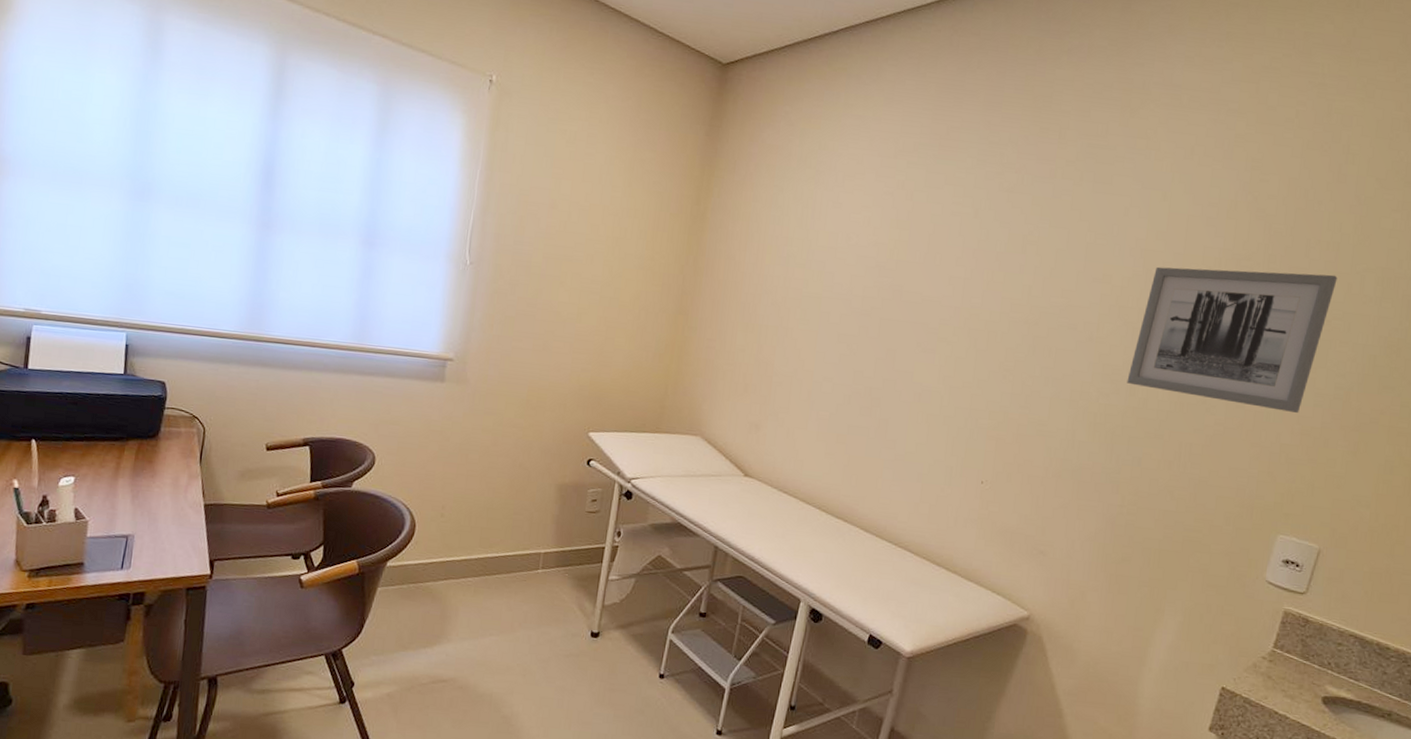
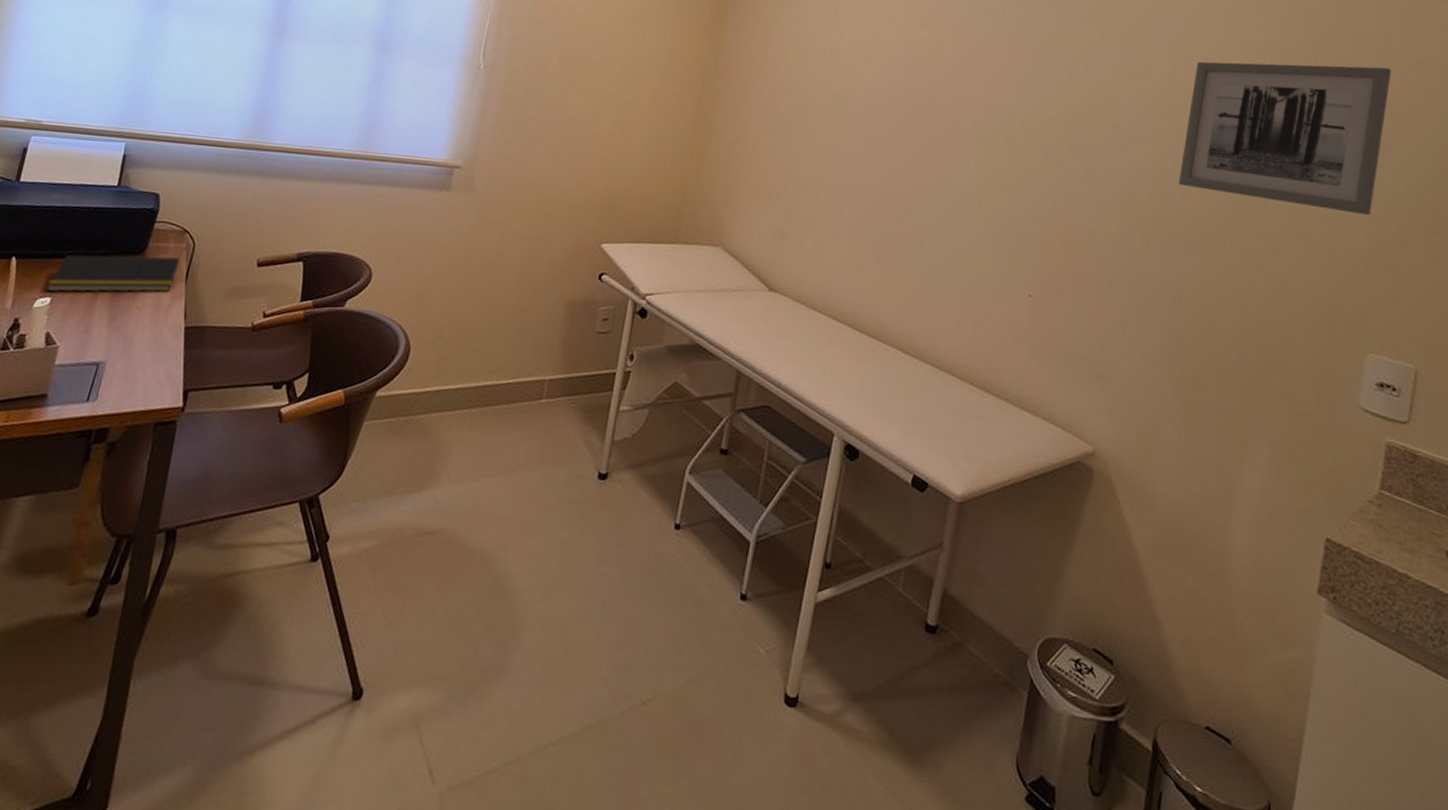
notepad: none [69,438,193,473] -> present [46,254,181,293]

